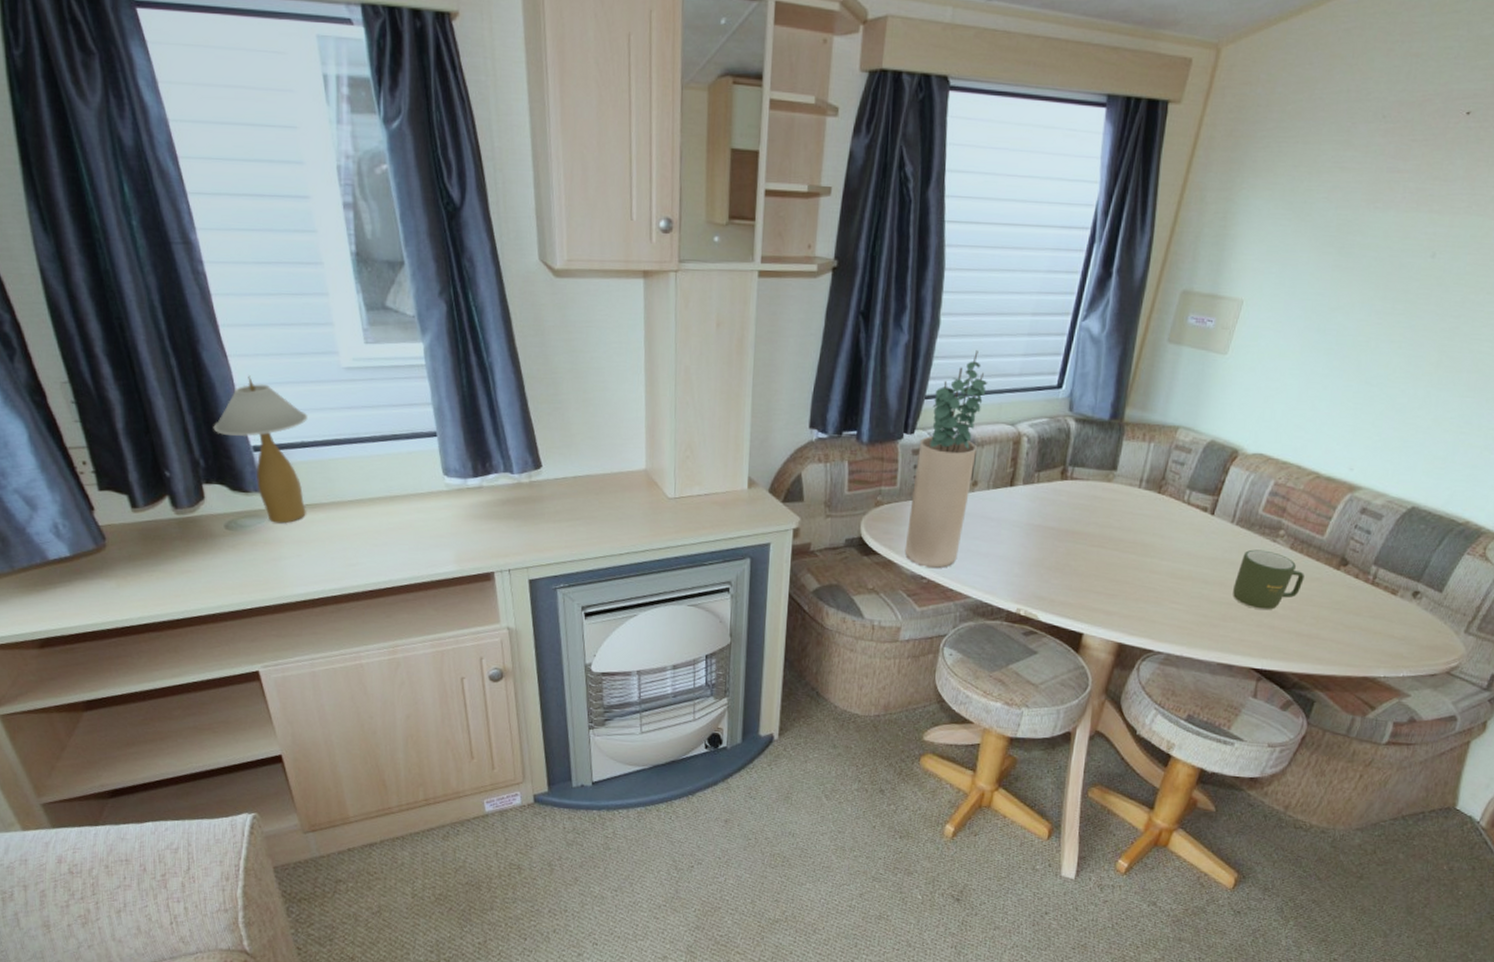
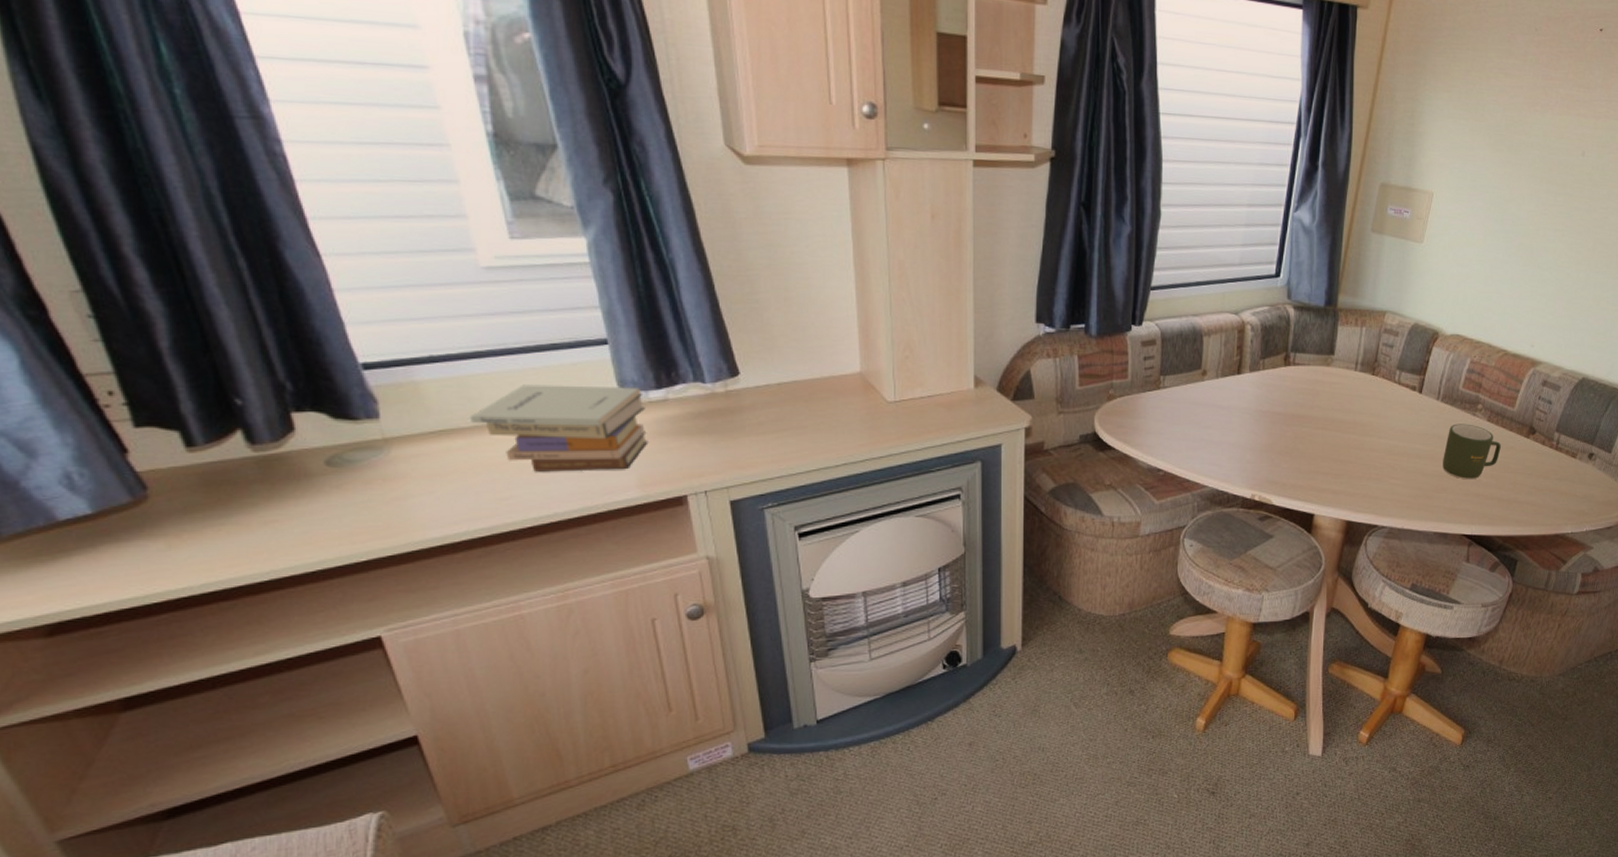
table lamp: present [213,375,308,523] -> none [303,278,439,455]
books: none [329,468,465,546] -> present [469,384,649,472]
vase: present [904,350,988,568] -> none [1140,241,1211,459]

